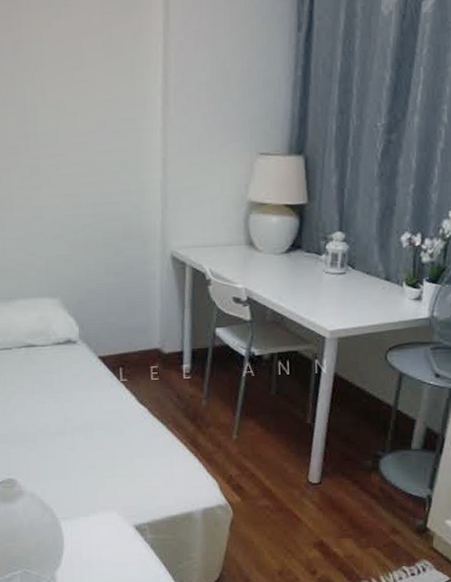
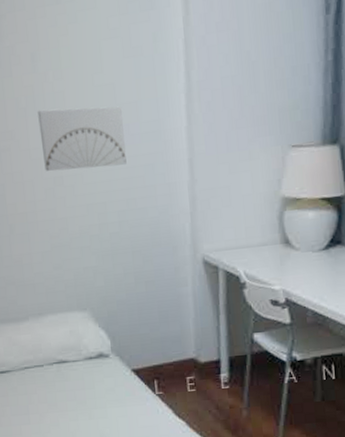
wall art: none [17,99,102,160] -> present [37,106,127,171]

